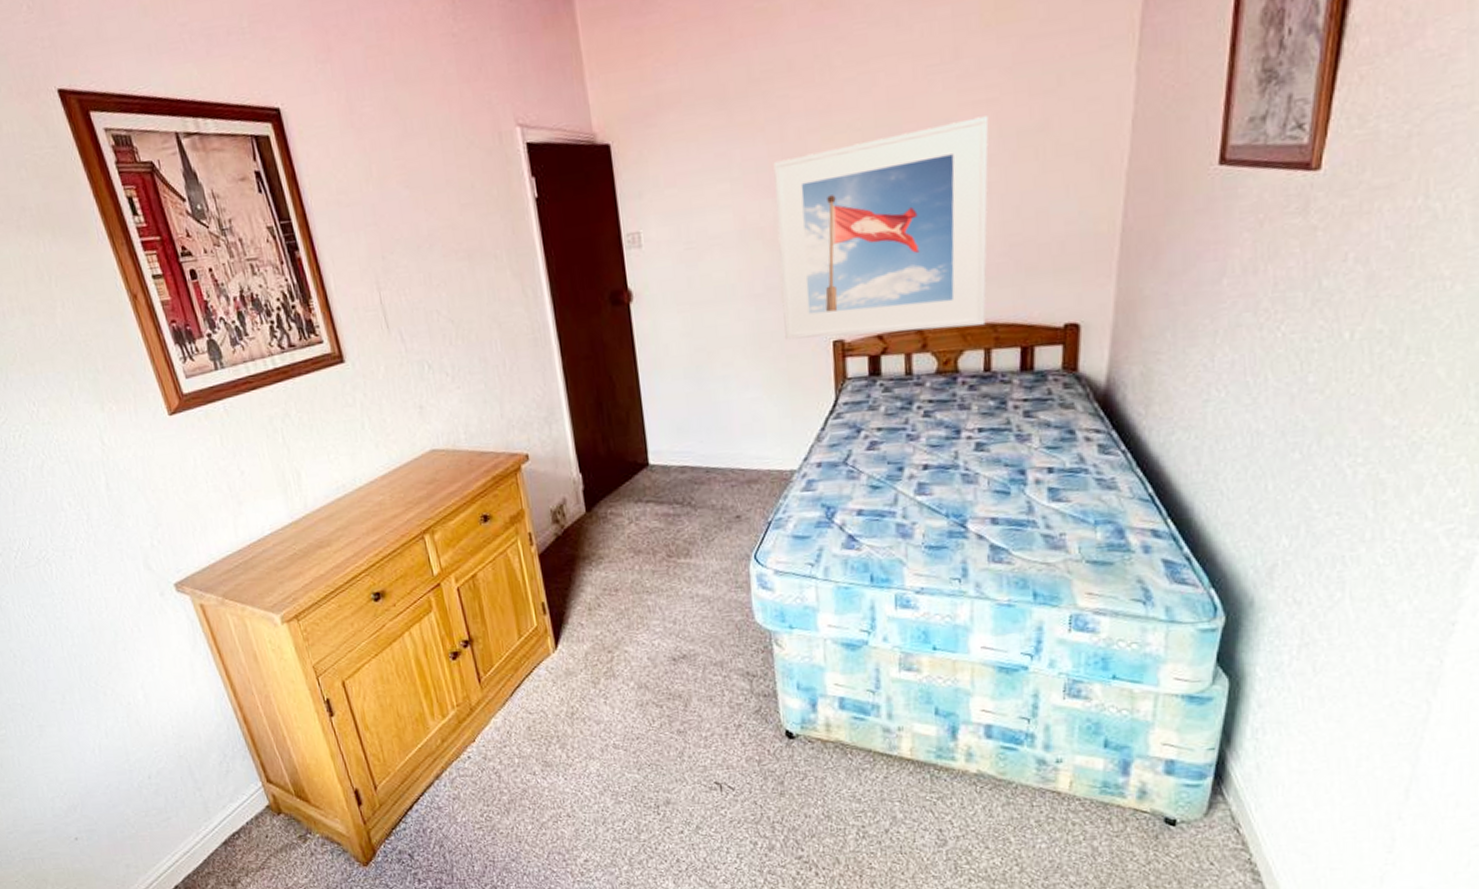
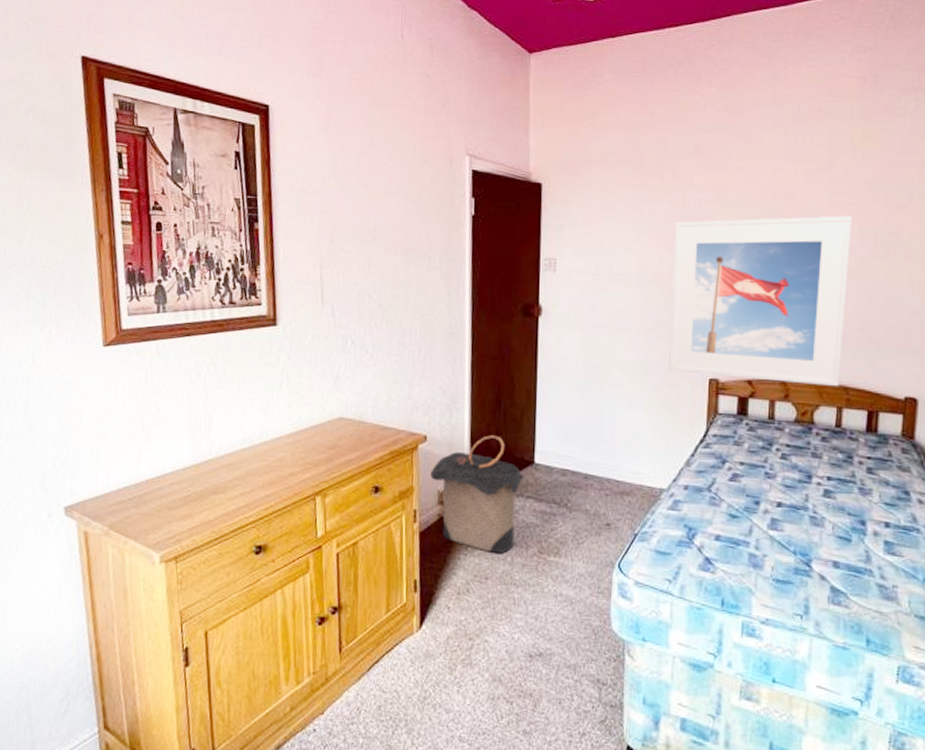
laundry hamper: none [539,442,641,564] -> present [430,435,525,553]

